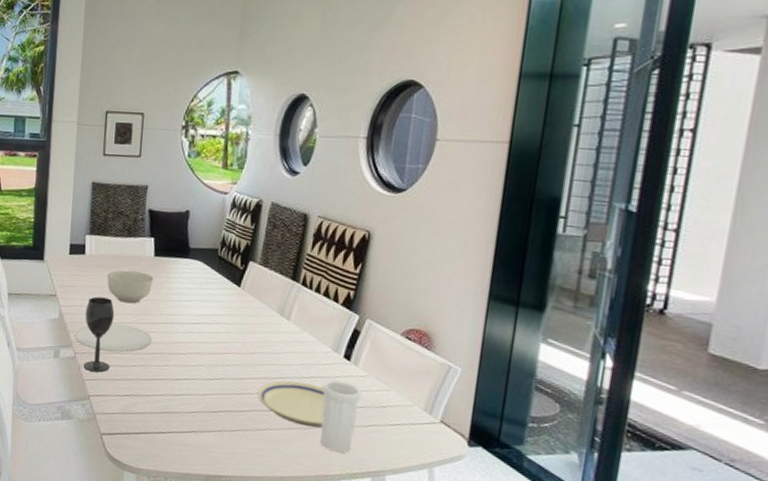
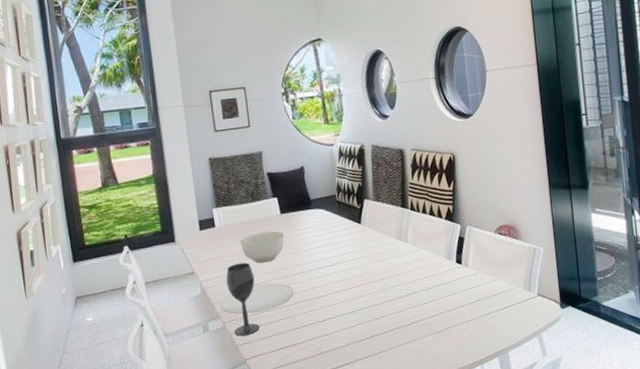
plate: present [257,380,325,428] -> none [394,292,452,330]
cup: present [320,380,362,453] -> none [445,282,478,345]

